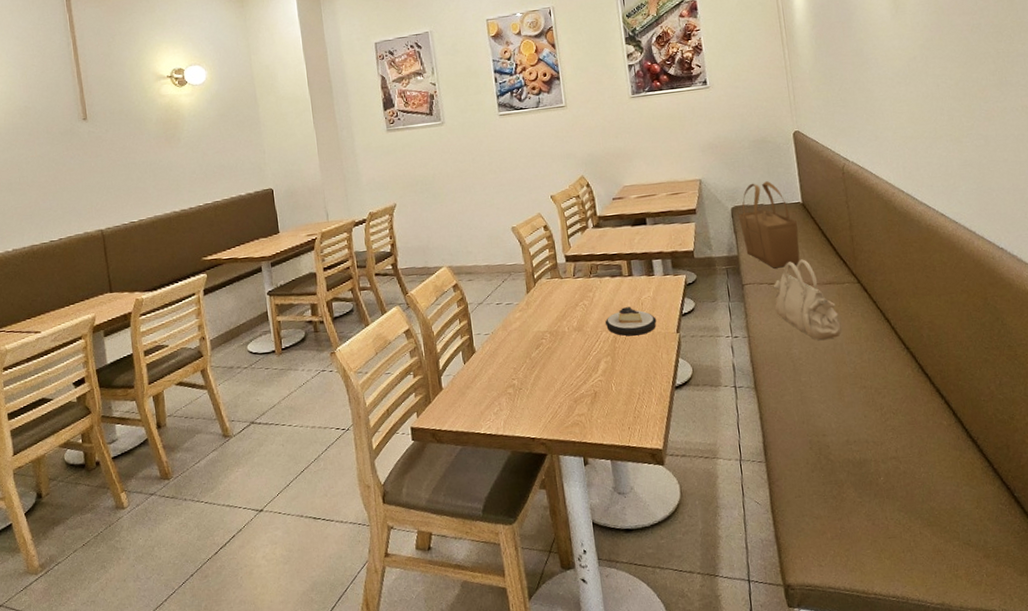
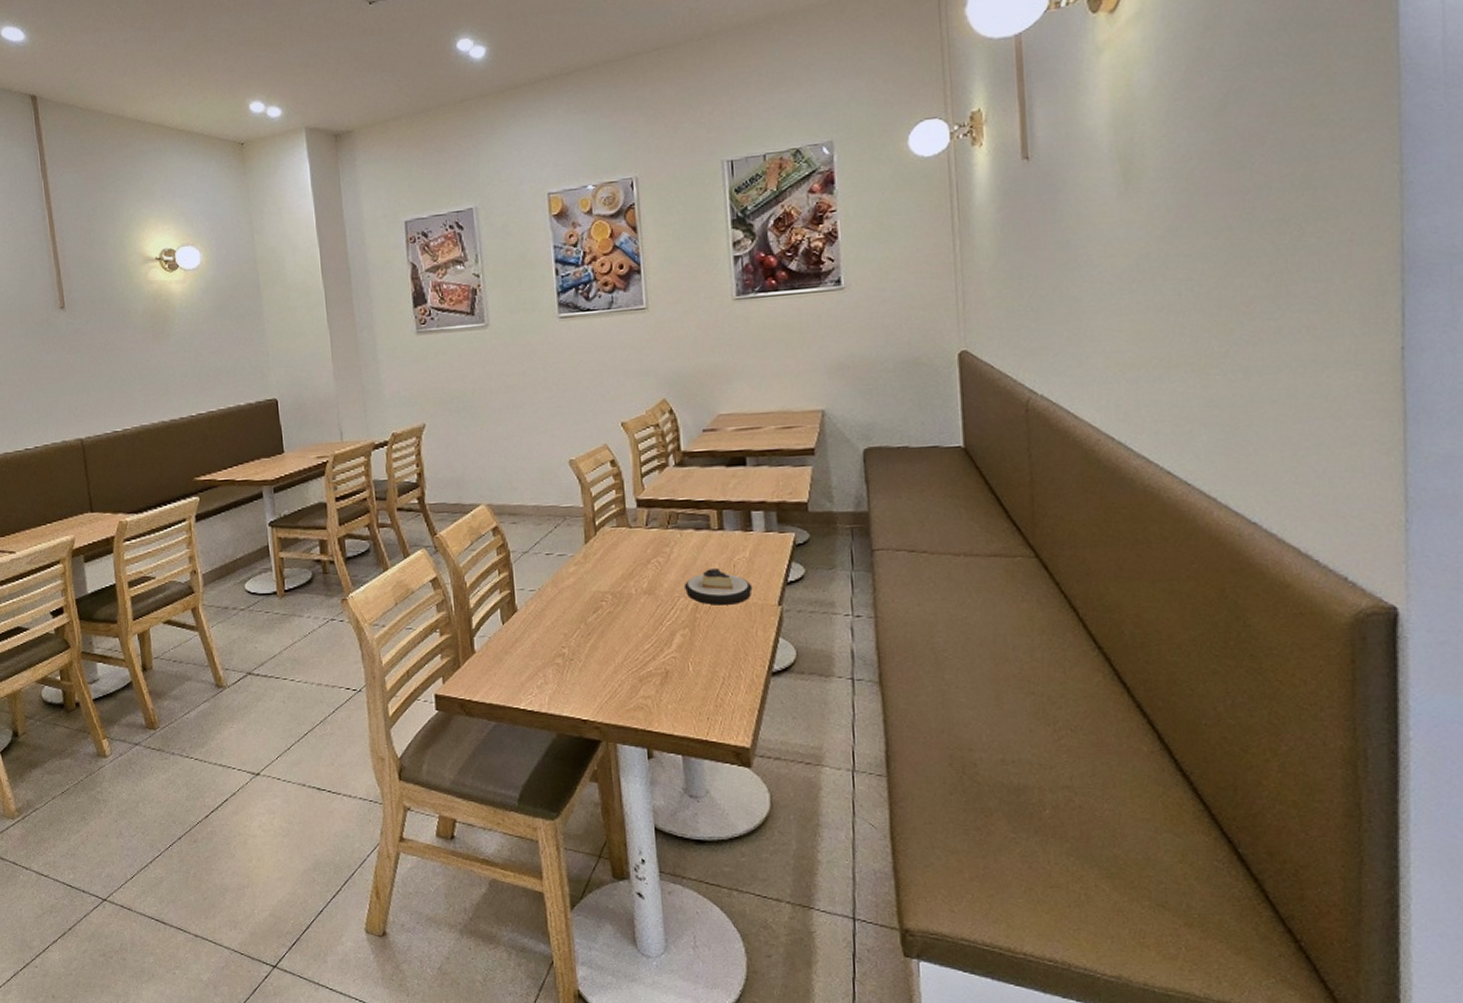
shopping bag: present [738,181,800,269] -> none [872,416,956,532]
shoulder bag: present [773,259,842,341] -> none [914,521,1007,629]

